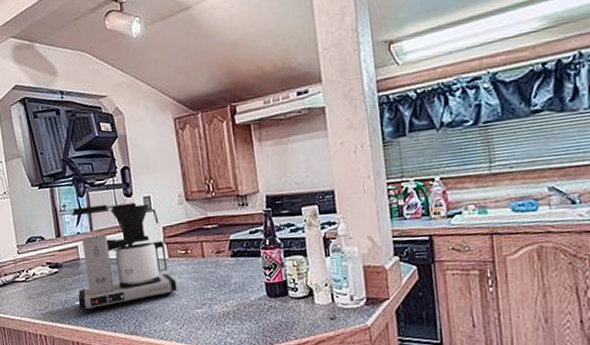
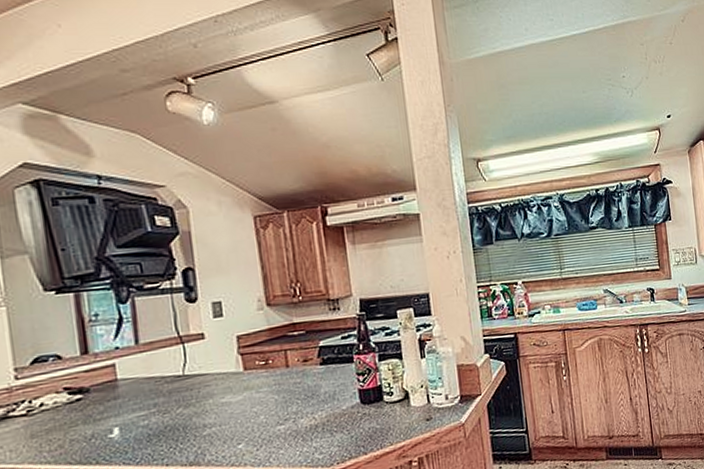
coffee maker: present [71,202,178,313] -> none [106,309,254,446]

